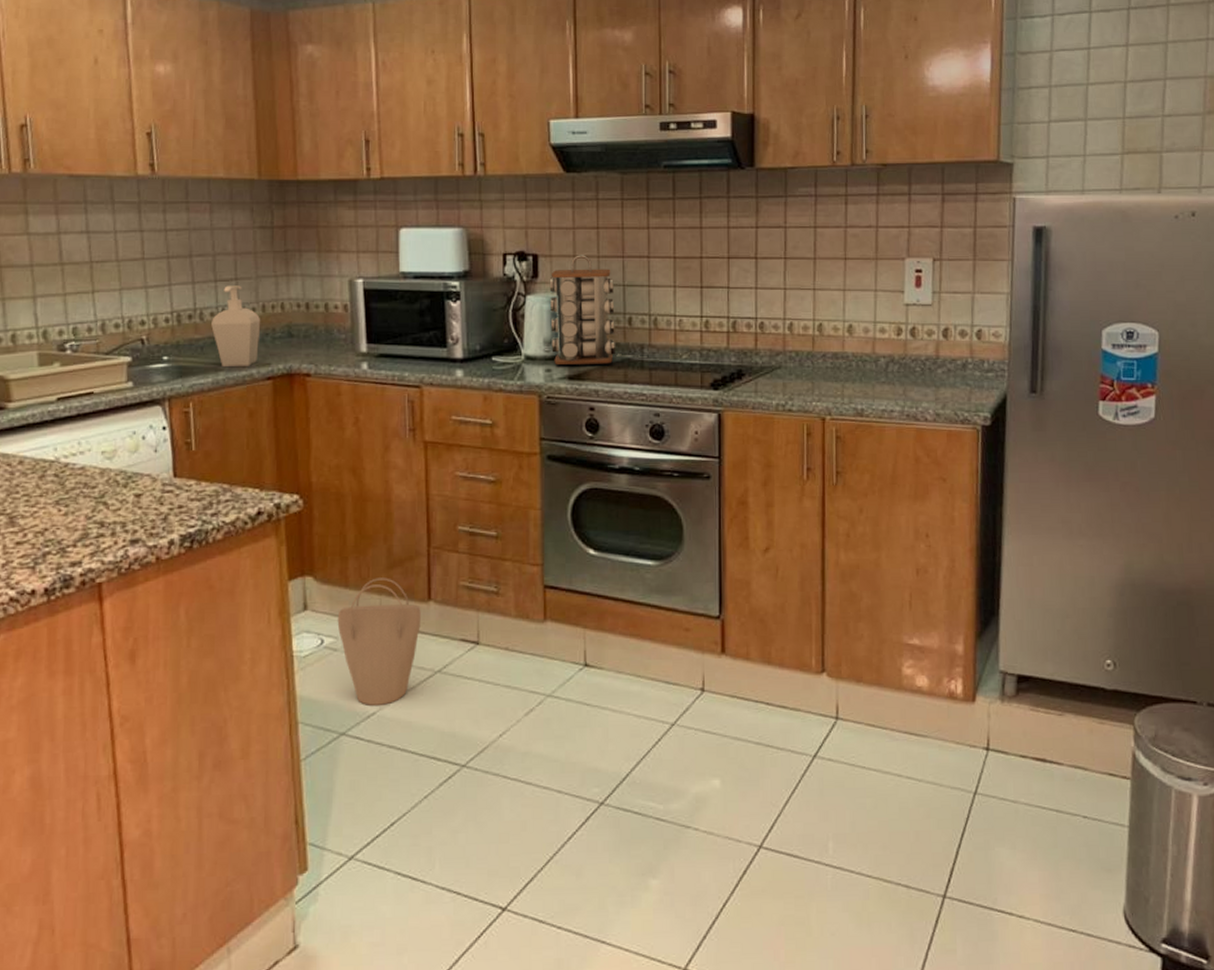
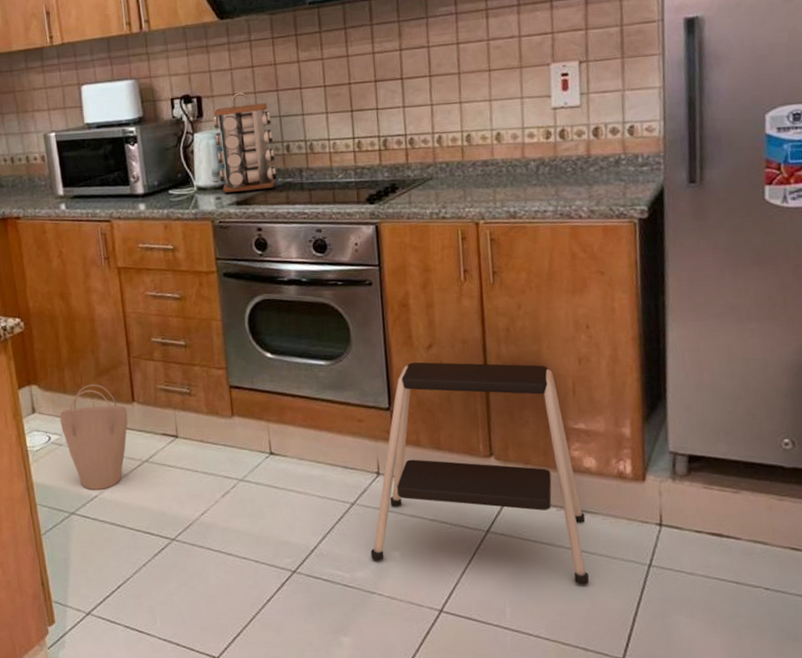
step stool: none [688,566,916,815] -> present [370,362,590,585]

